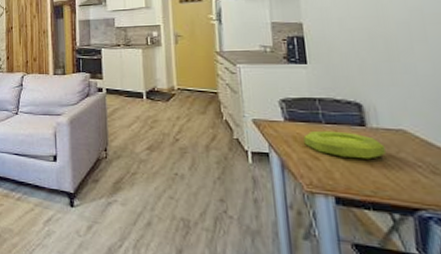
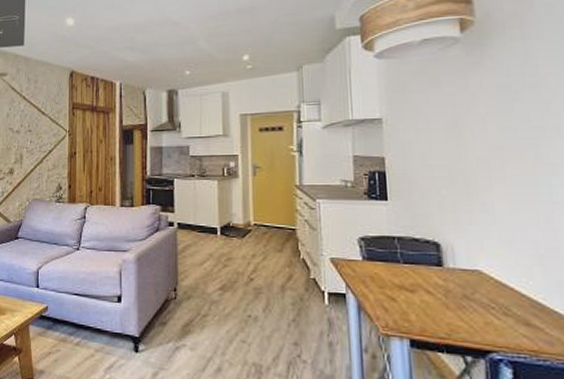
bowl: present [303,130,386,159] -> none [381,270,461,301]

